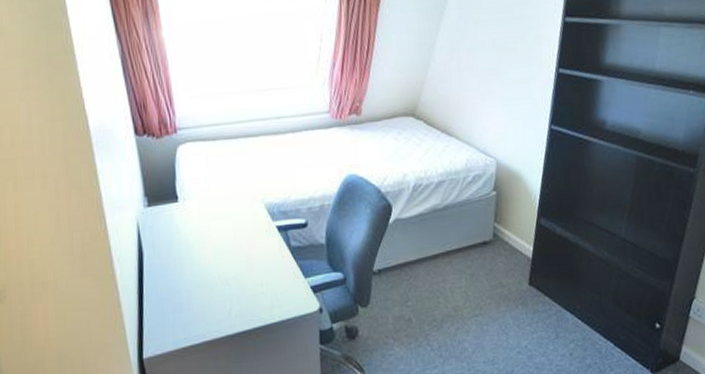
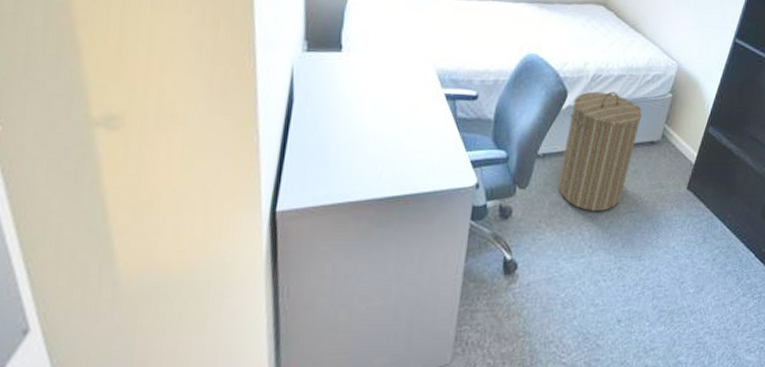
laundry hamper: none [398,198,469,321] -> present [558,91,642,211]

